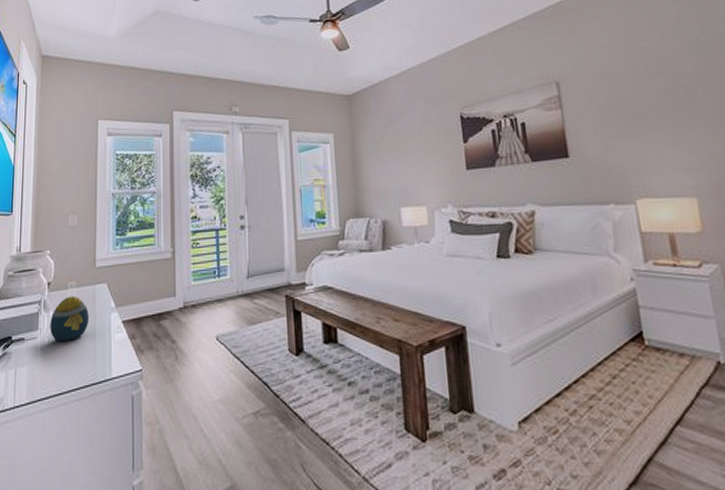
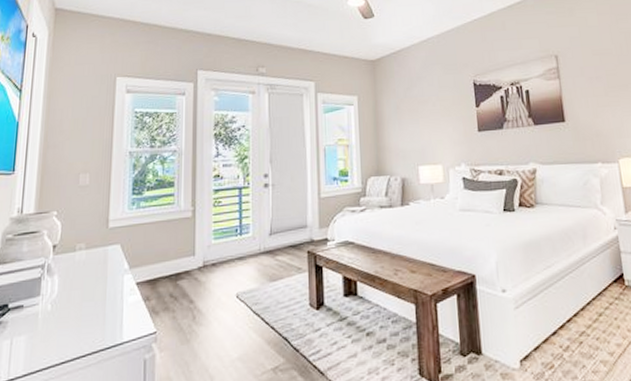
decorative egg: present [50,296,90,343] -> none [54,258,100,308]

